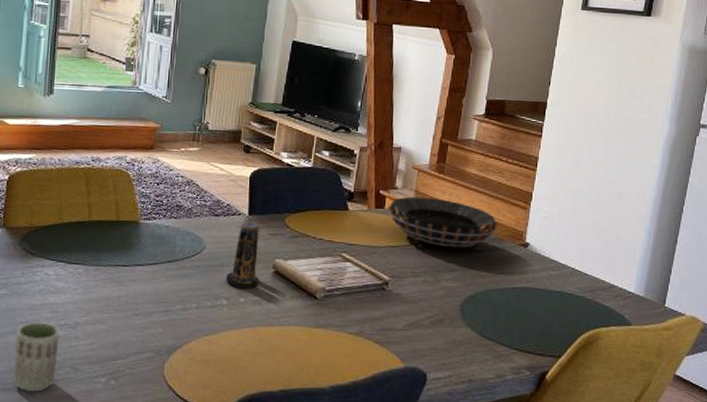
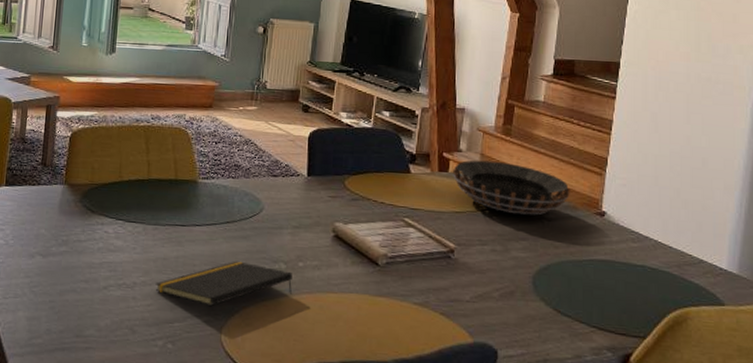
cup: present [12,322,60,392] -> none [71,280,118,353]
notepad: none [97,298,234,342] -> present [155,261,293,306]
candle: present [225,221,260,289] -> none [284,182,319,253]

